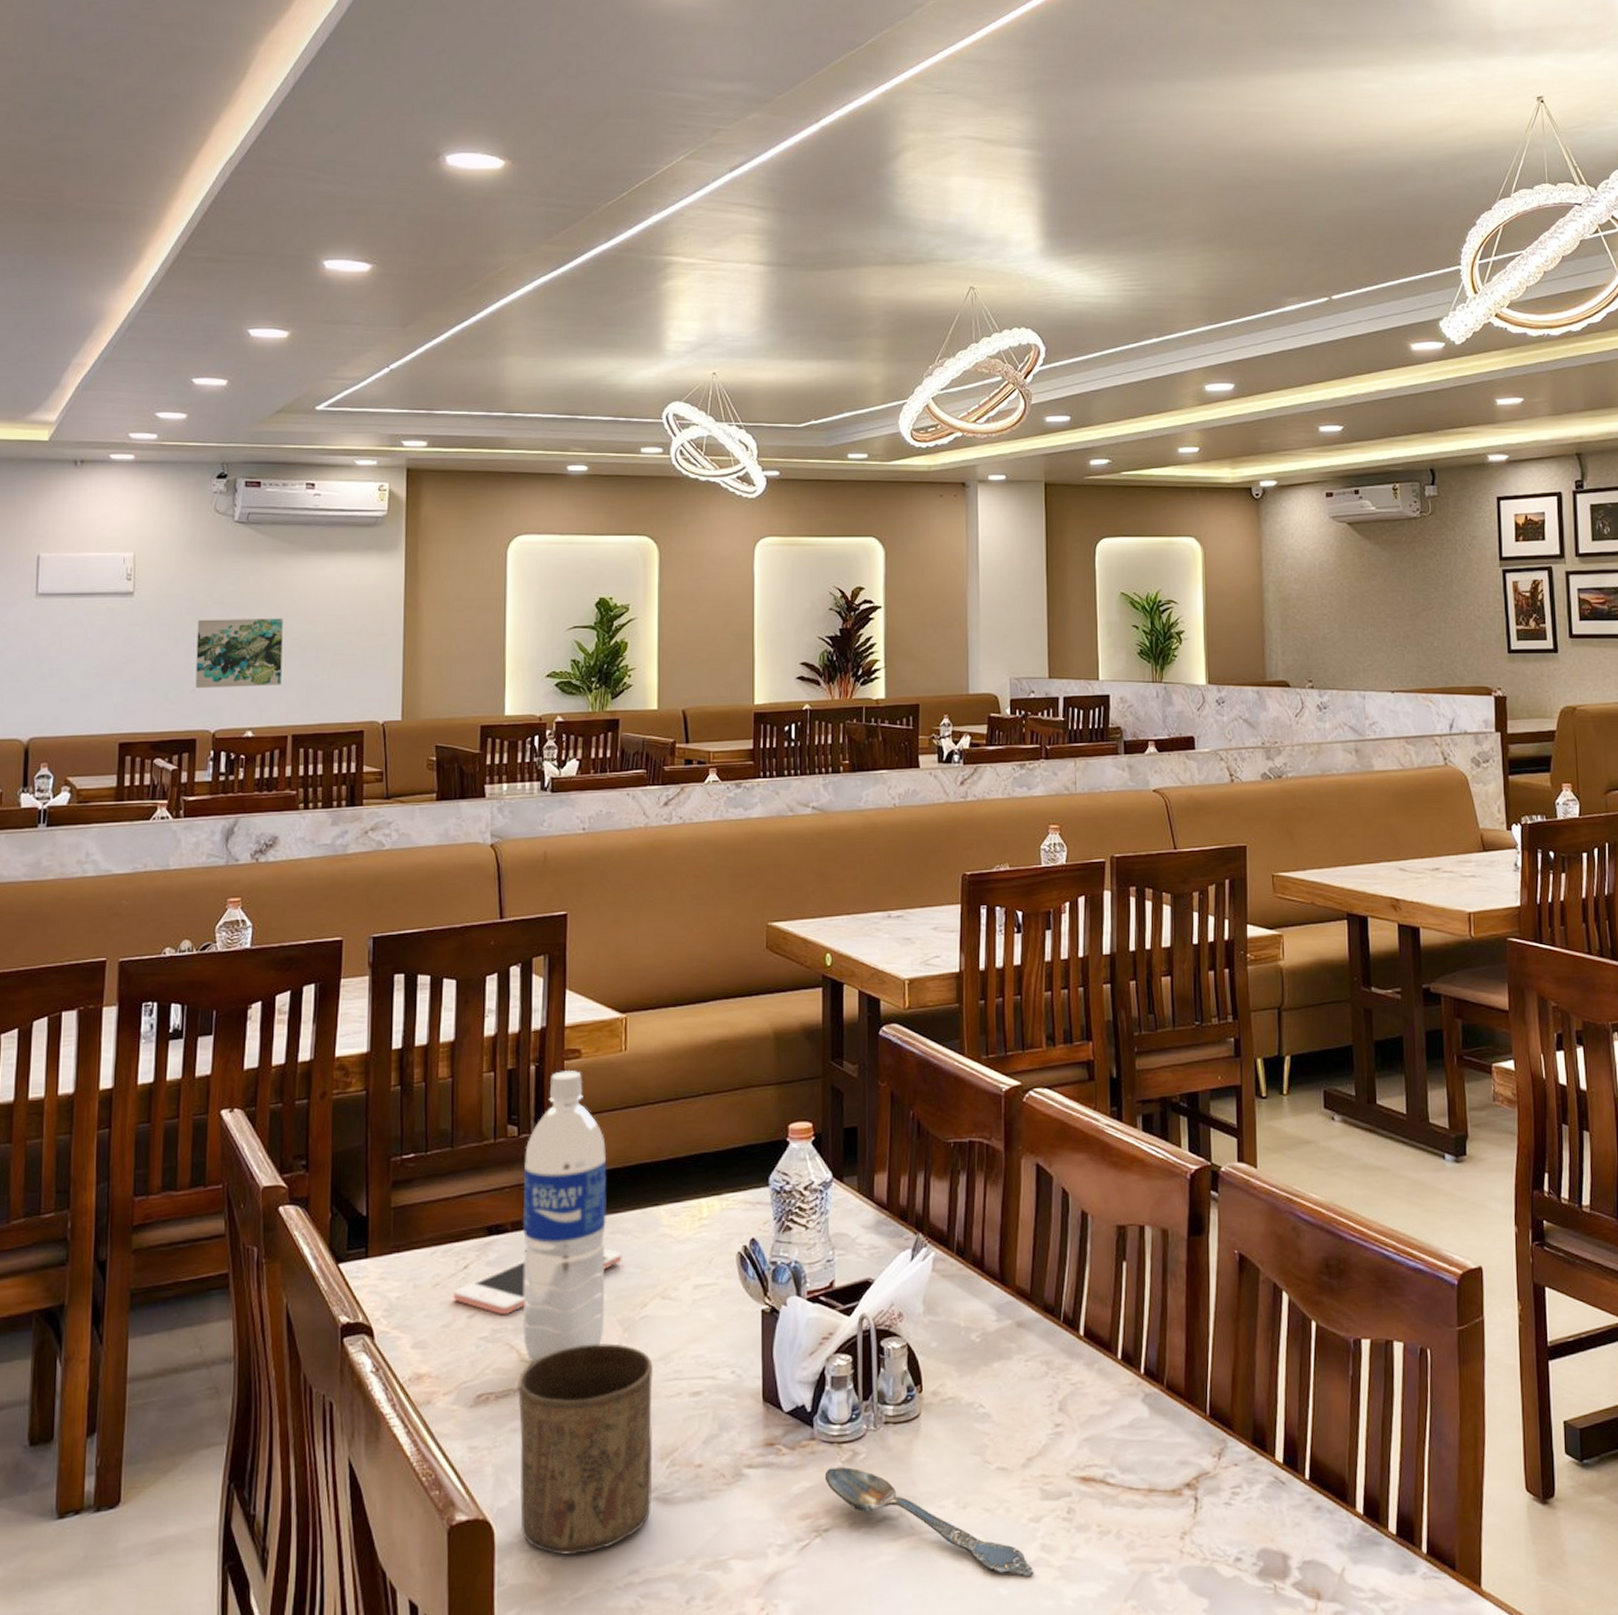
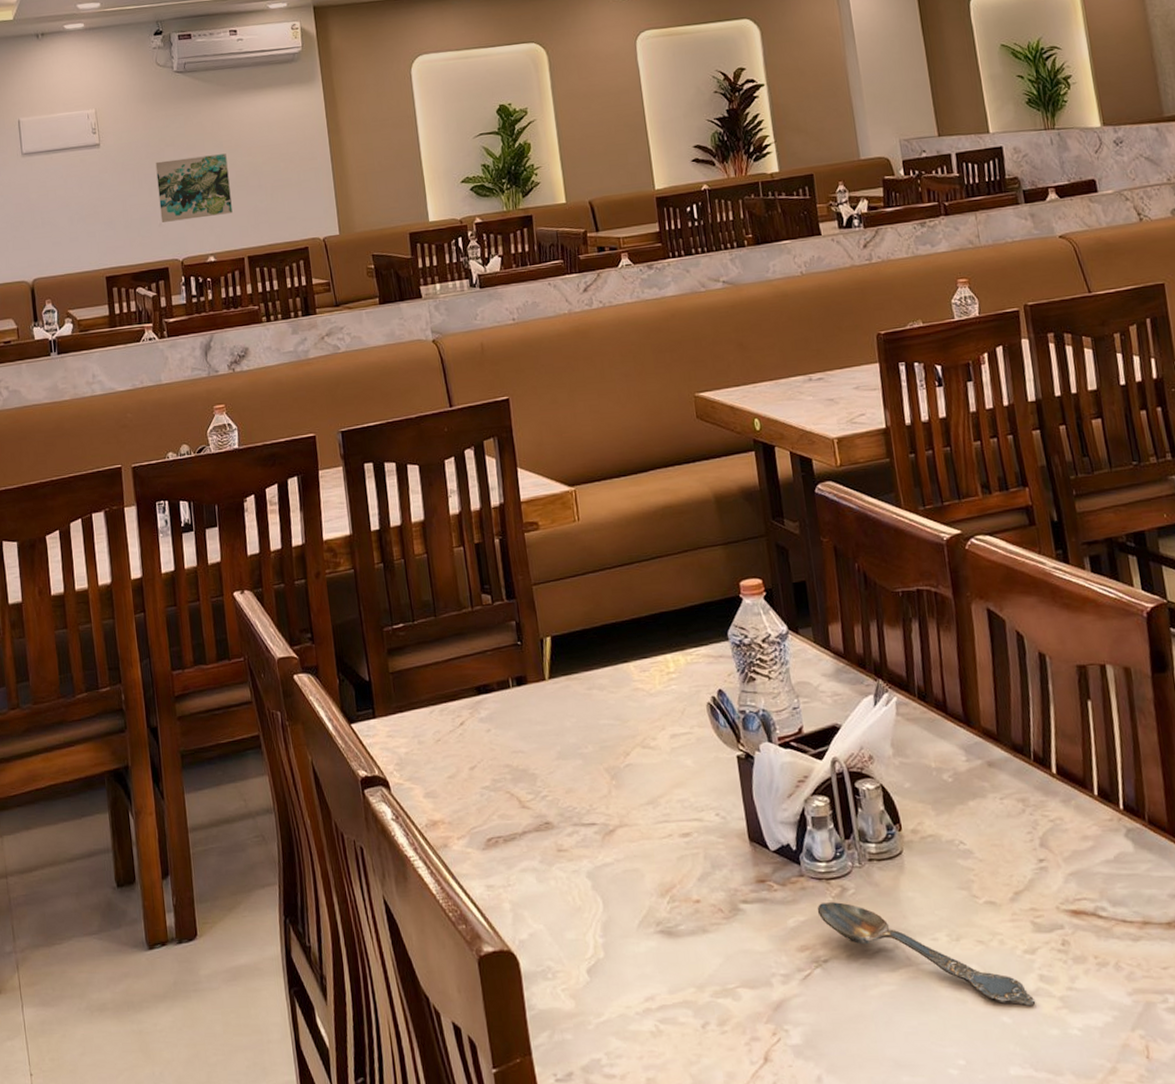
cell phone: present [453,1248,622,1315] -> none [454,703,601,767]
cup: present [518,1343,653,1555] -> none [522,790,659,983]
water bottle: present [522,1069,607,1363] -> none [500,541,593,809]

